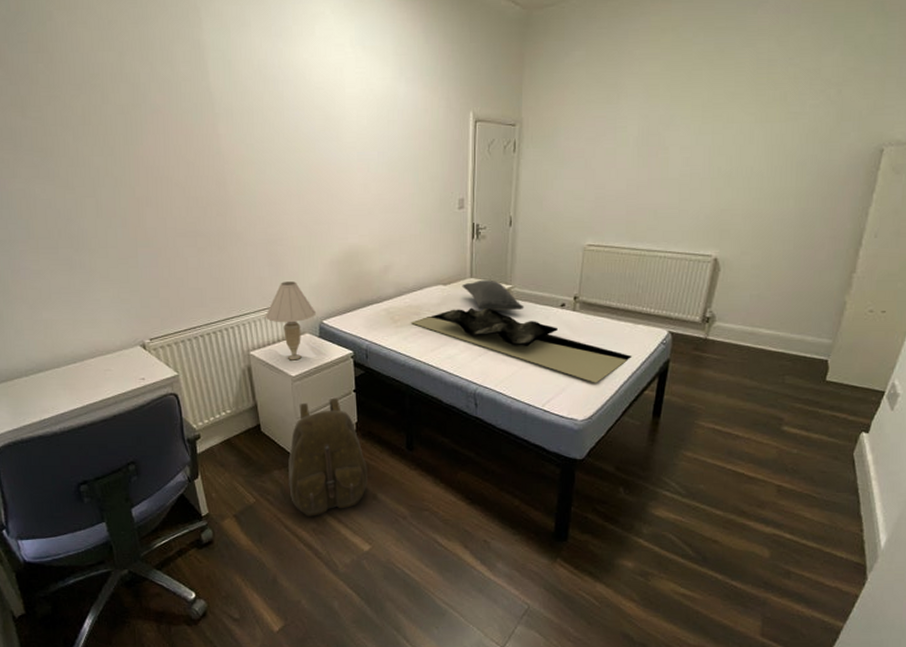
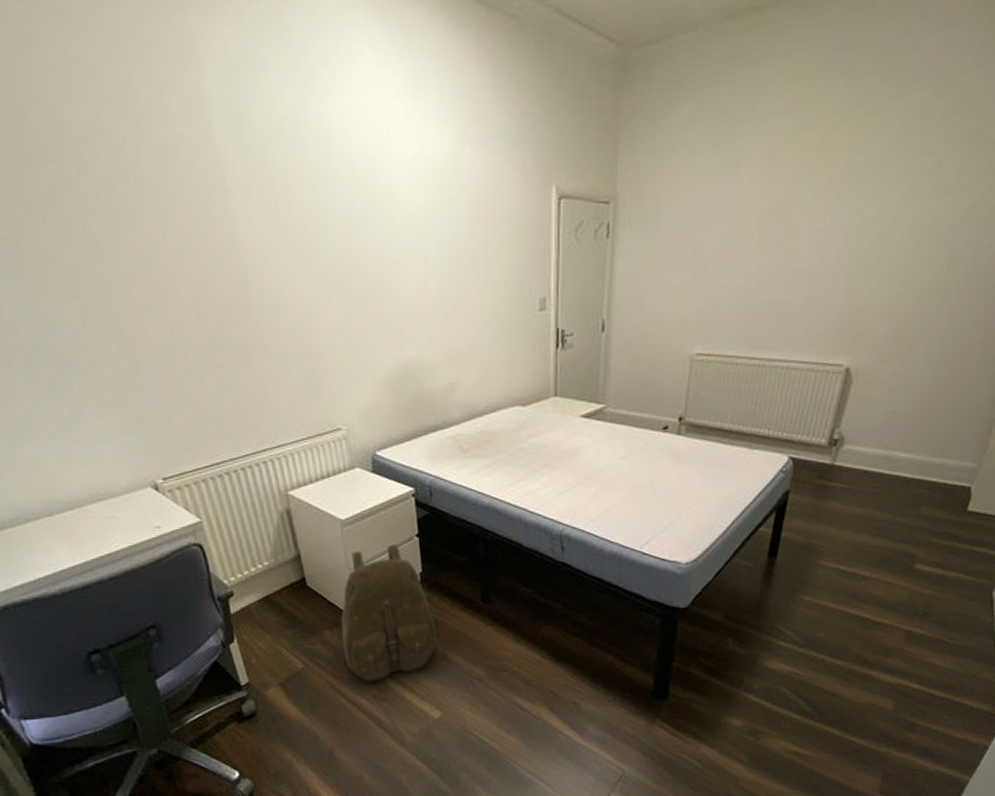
table lamp: present [265,281,317,360] -> none [304,404,368,501]
throw blanket: present [410,307,632,383] -> none [482,432,746,520]
pillow: present [462,280,524,311] -> none [544,399,620,436]

